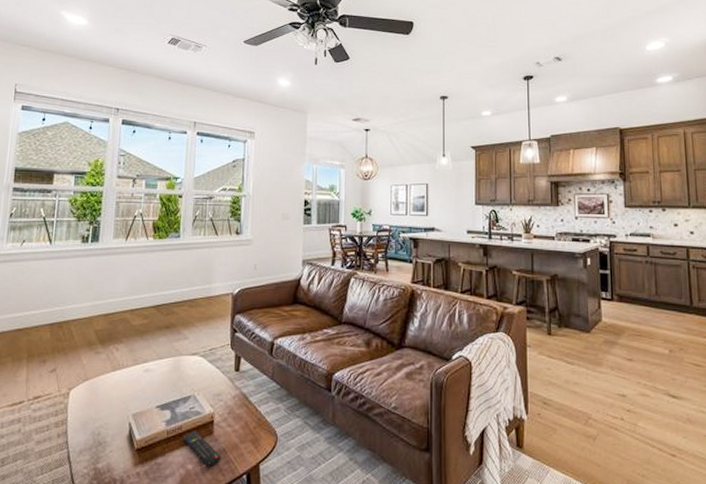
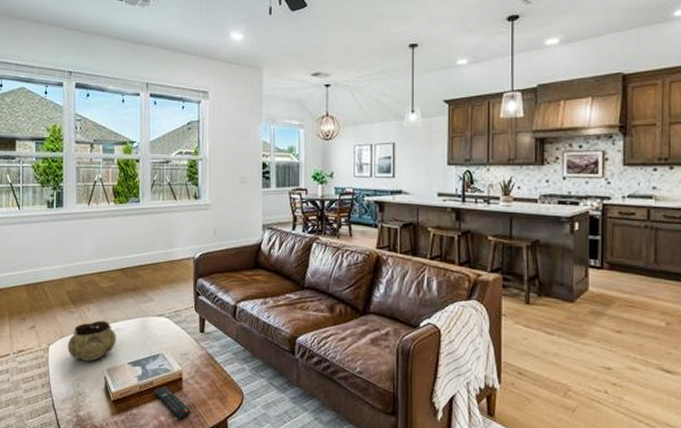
decorative bowl: none [90,361,147,407] -> present [67,320,117,362]

